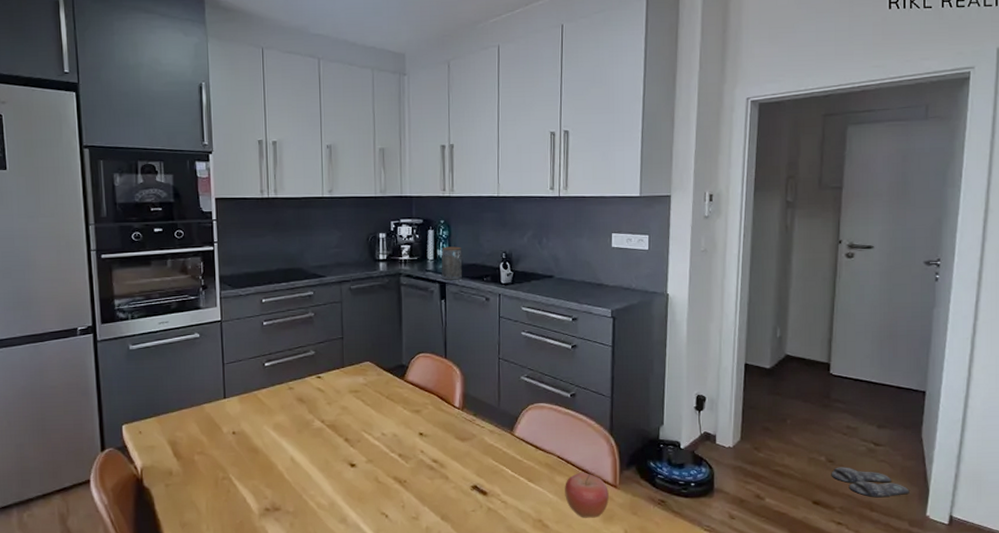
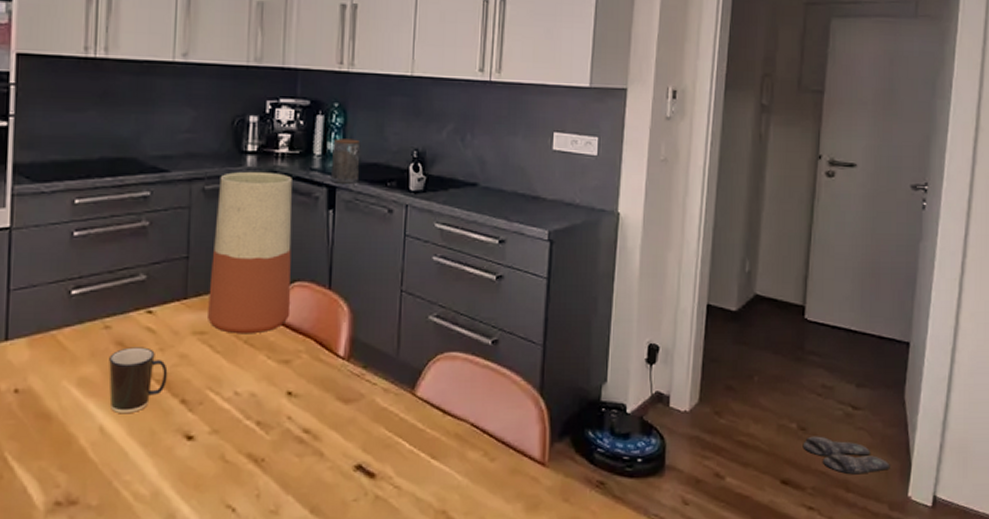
mug: none [294,402,335,449] -> present [108,347,168,414]
vase: none [359,274,417,391] -> present [208,171,293,333]
fruit: present [565,473,609,518] -> none [478,446,534,508]

